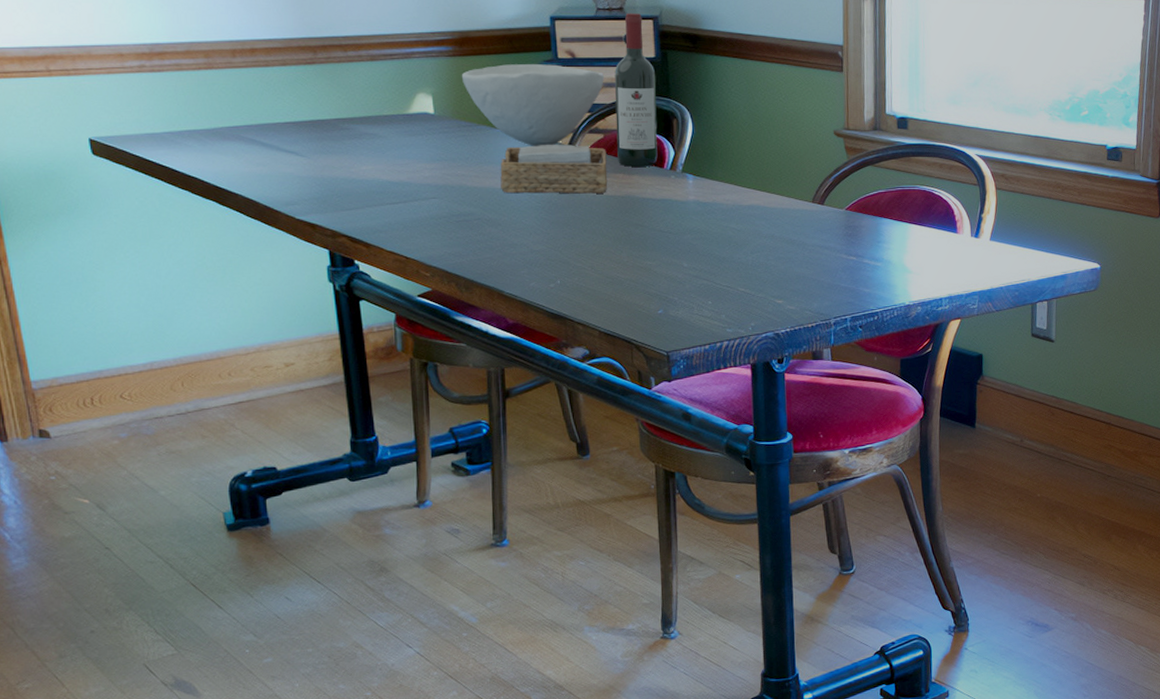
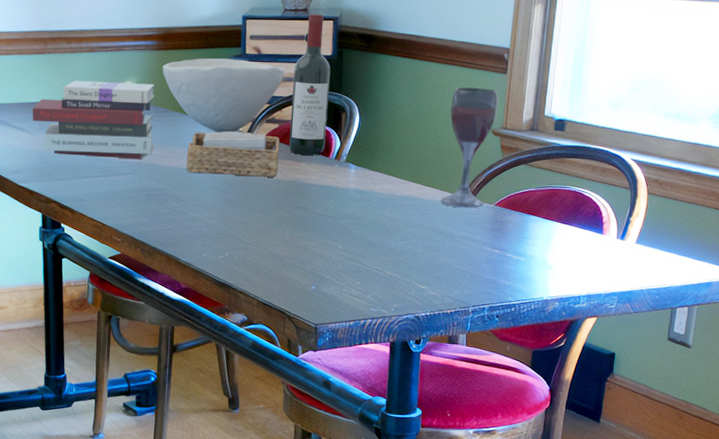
books: none [305,93,462,182] -> present [32,80,155,160]
cup: none [788,87,838,215] -> present [440,87,499,209]

